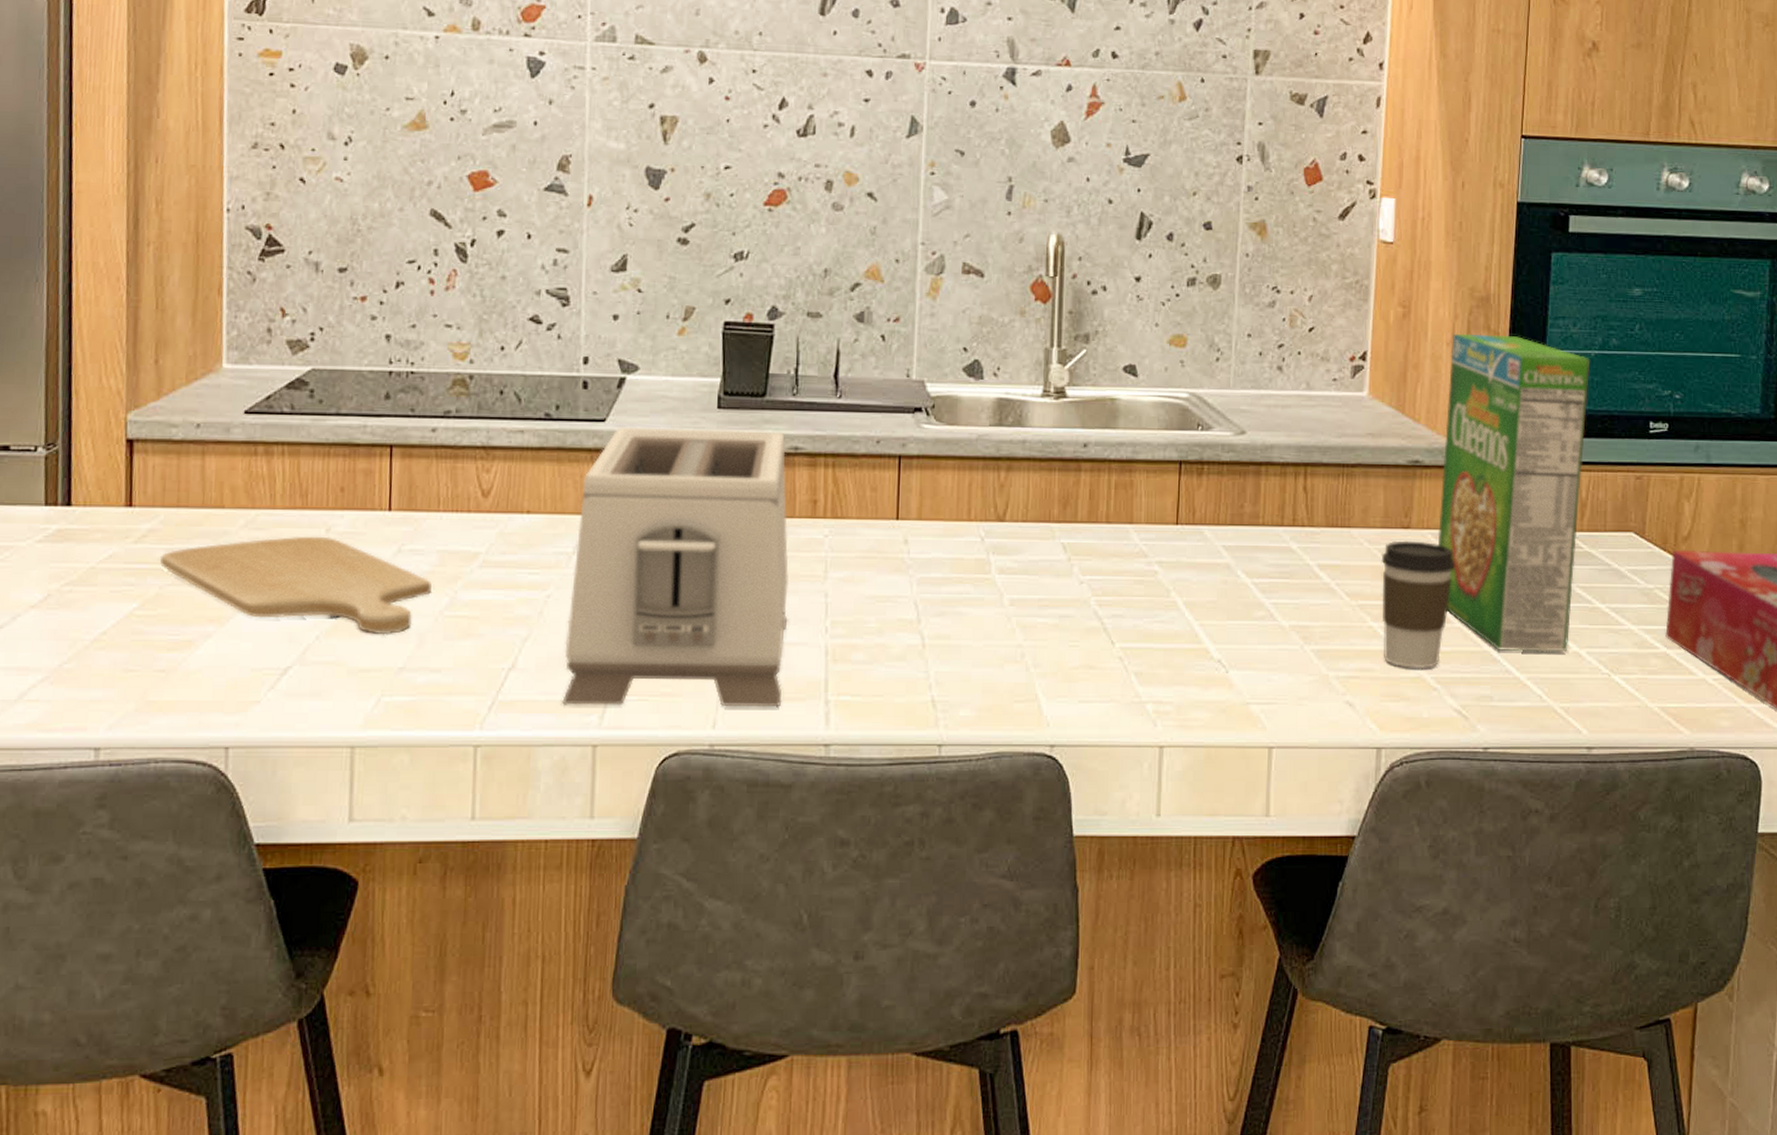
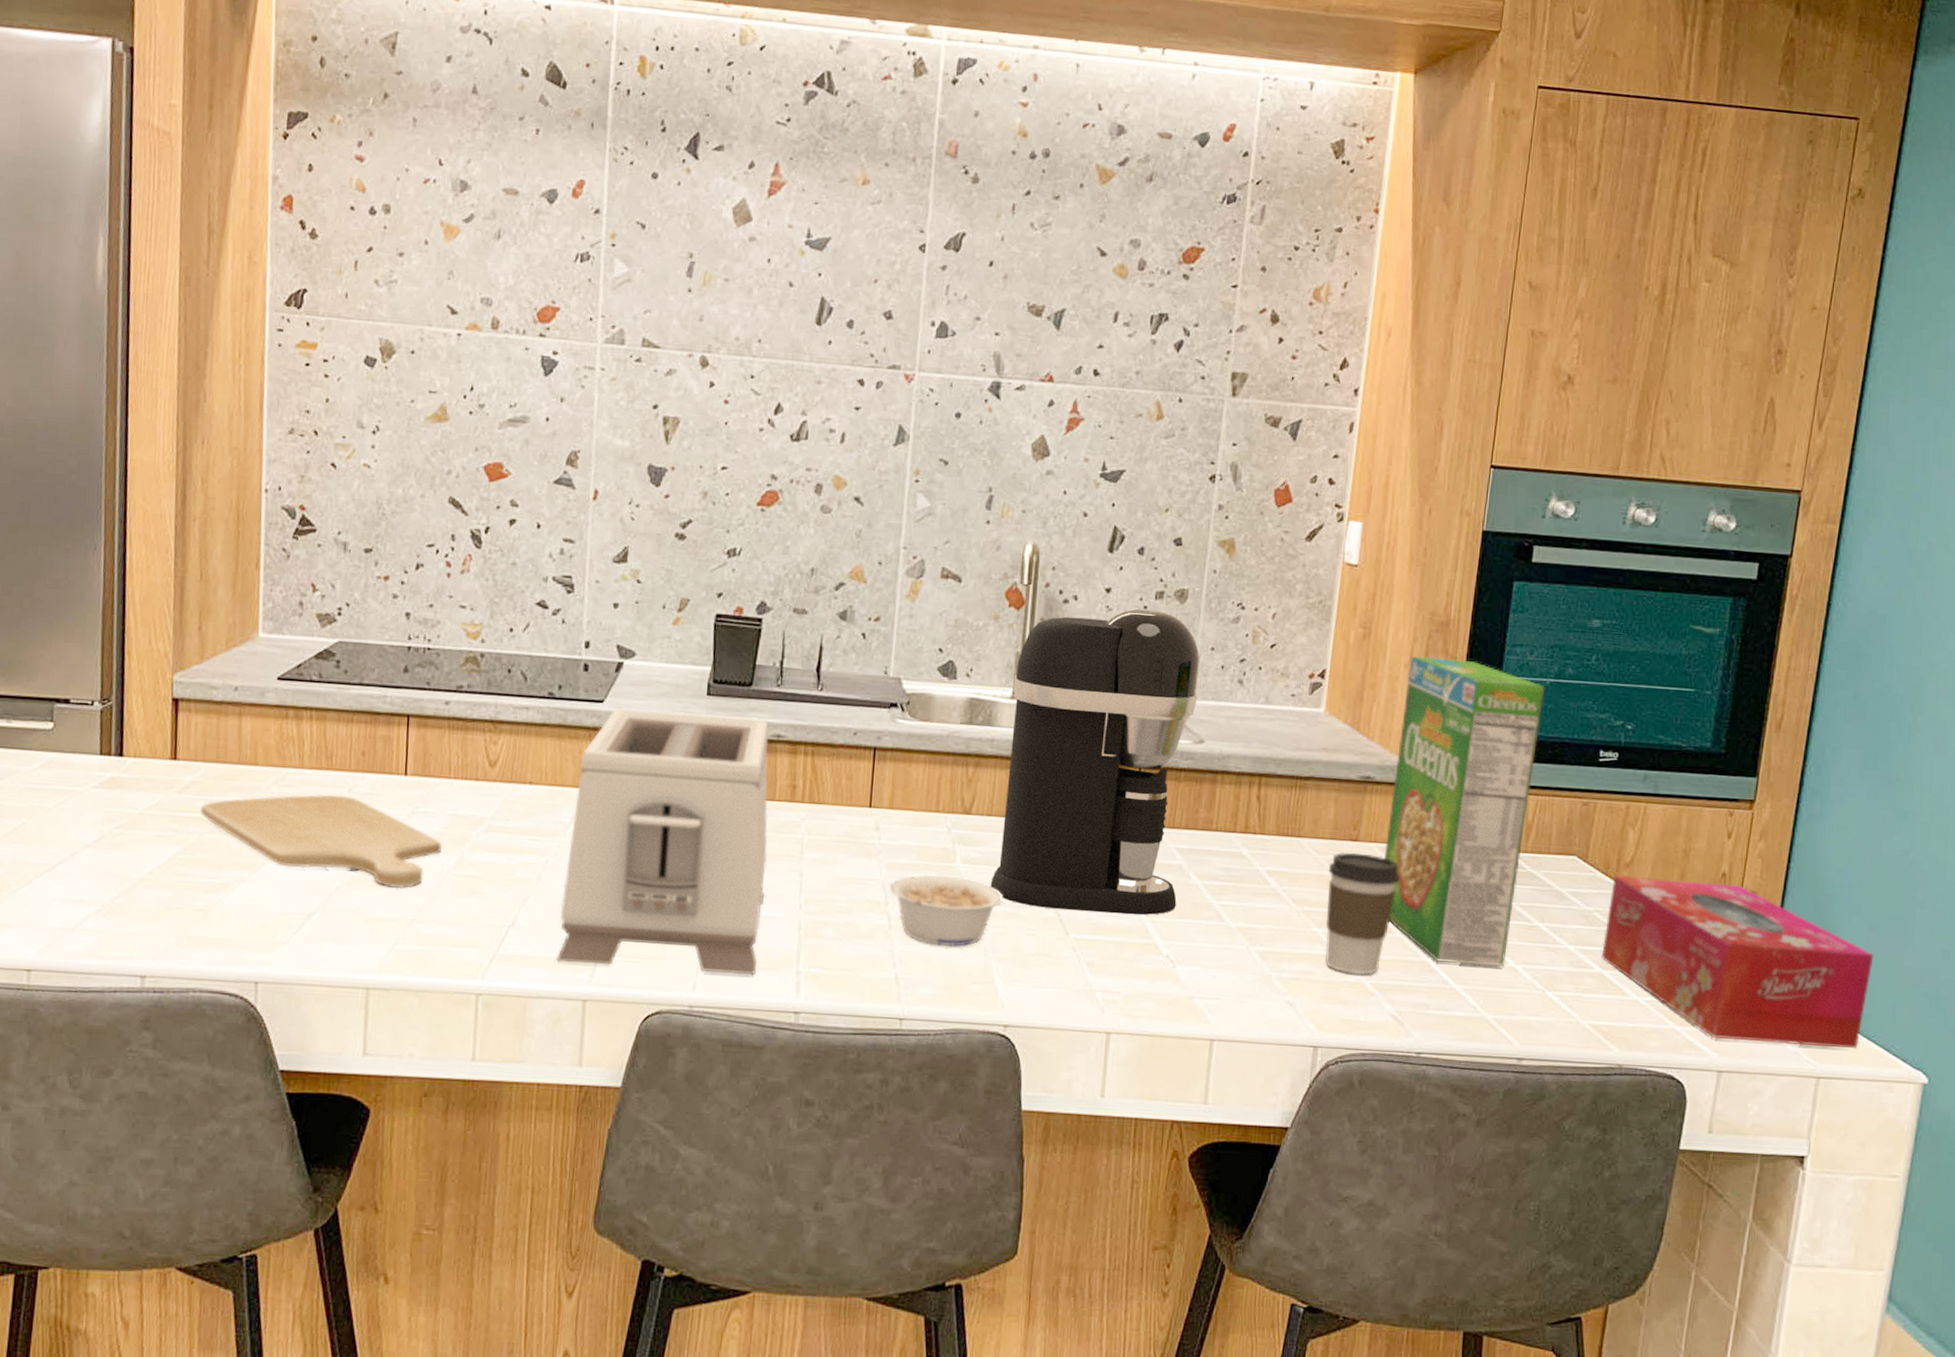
legume: none [922,588,1043,665] -> present [890,874,1003,947]
coffee maker: none [1029,297,1237,619] -> present [990,608,1200,915]

